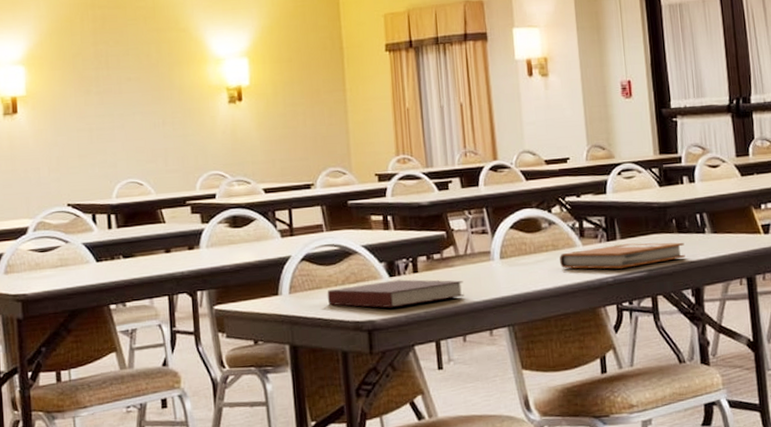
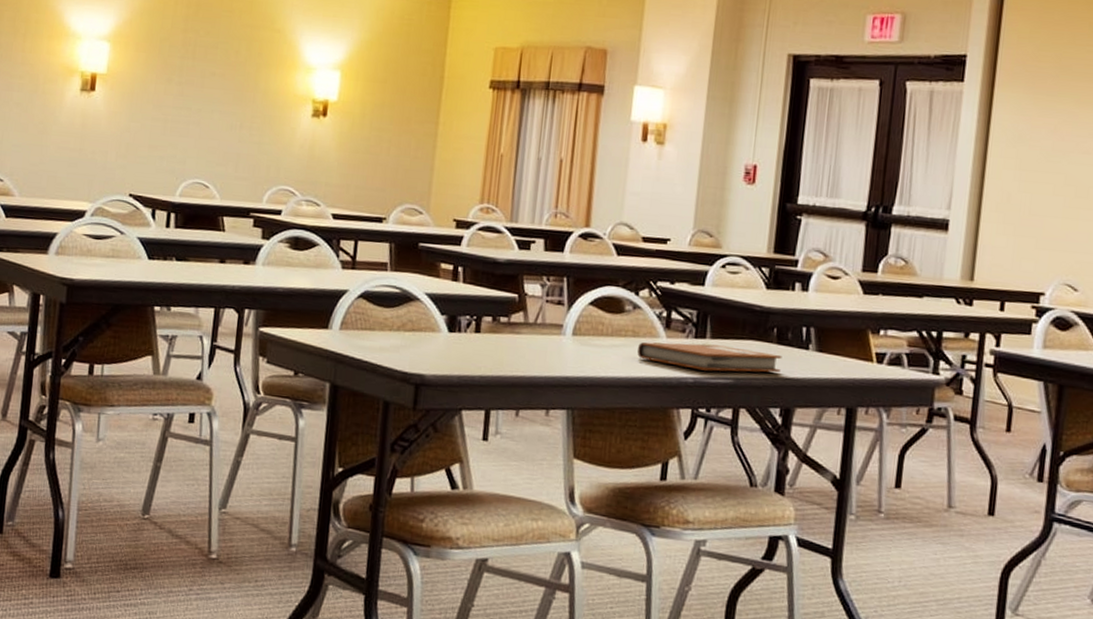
notebook: present [327,279,464,308] -> none [378,333,527,368]

